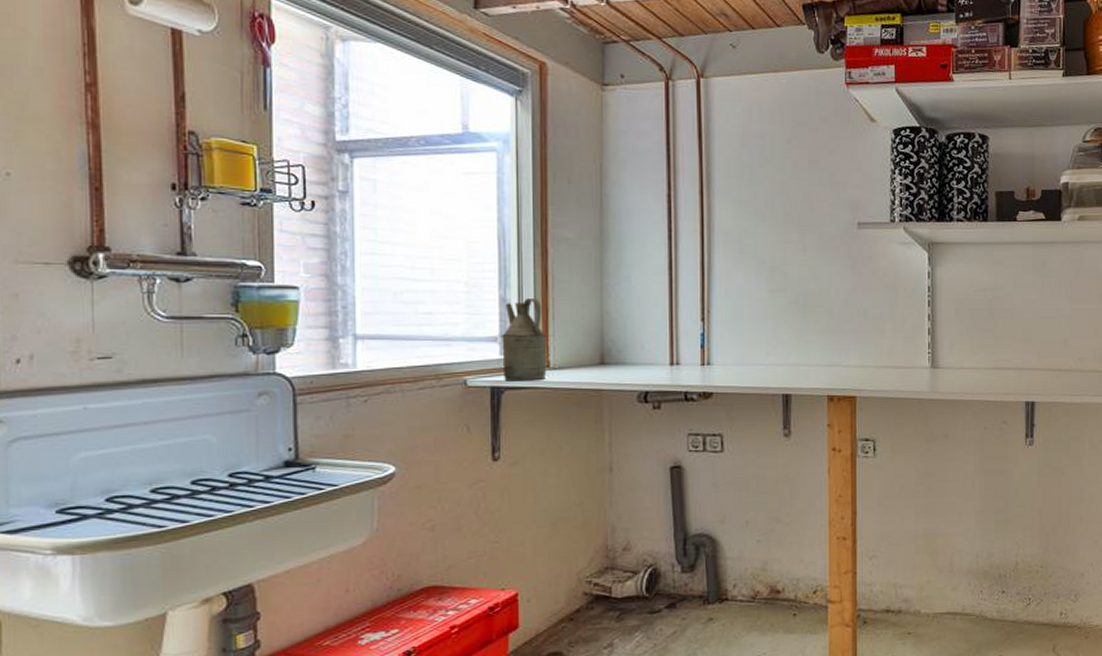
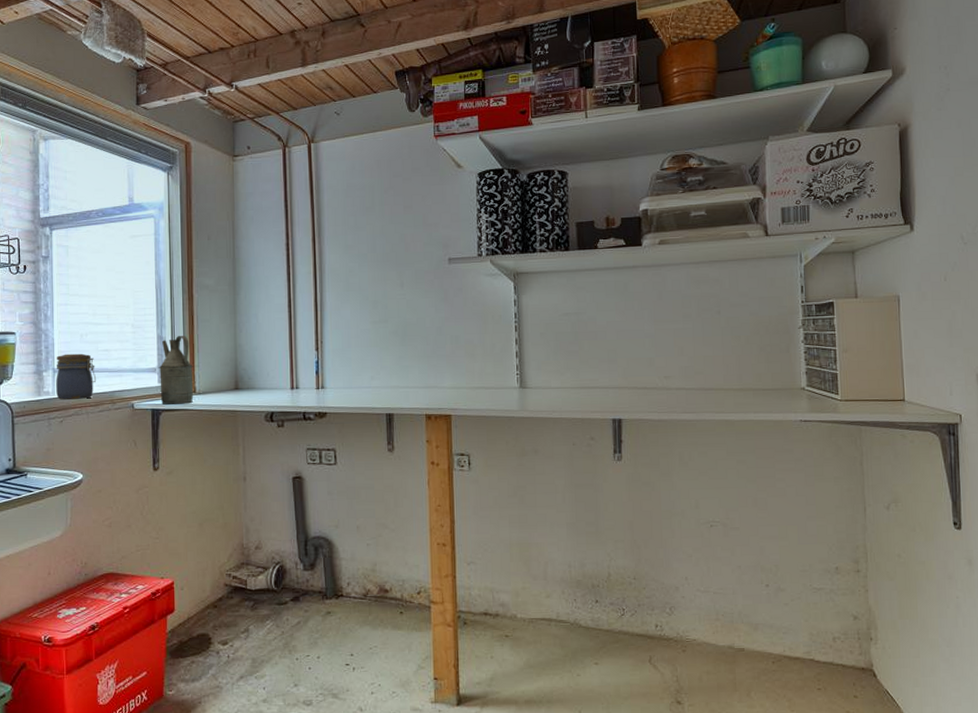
jar: none [358,316,416,375] -> present [56,353,97,401]

